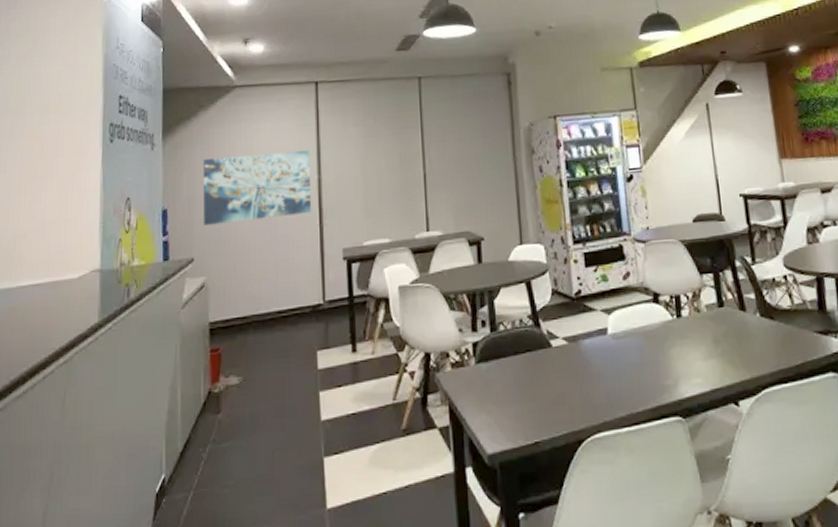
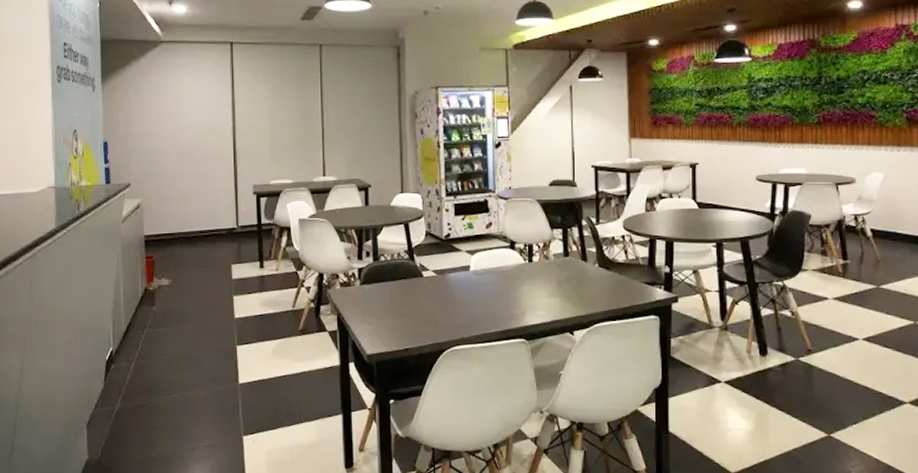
wall art: present [203,150,312,225] -> none [136,101,228,157]

